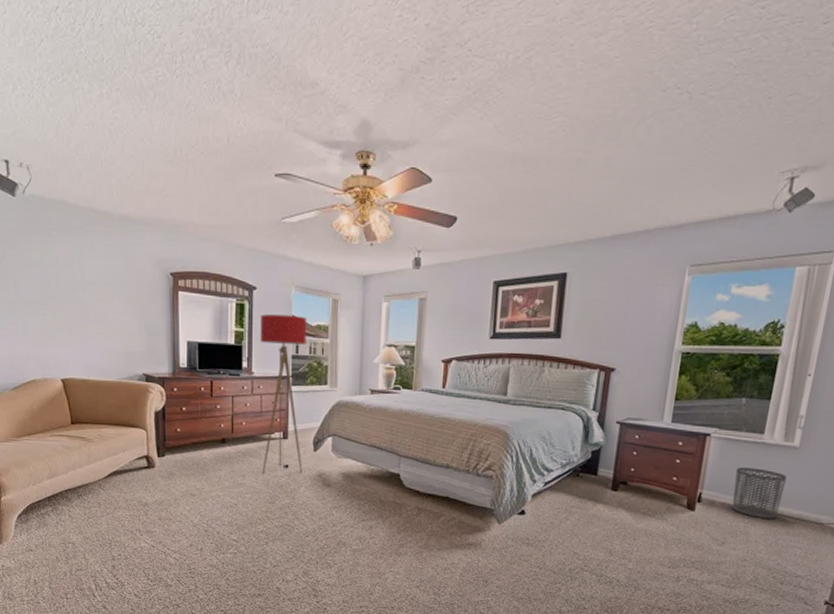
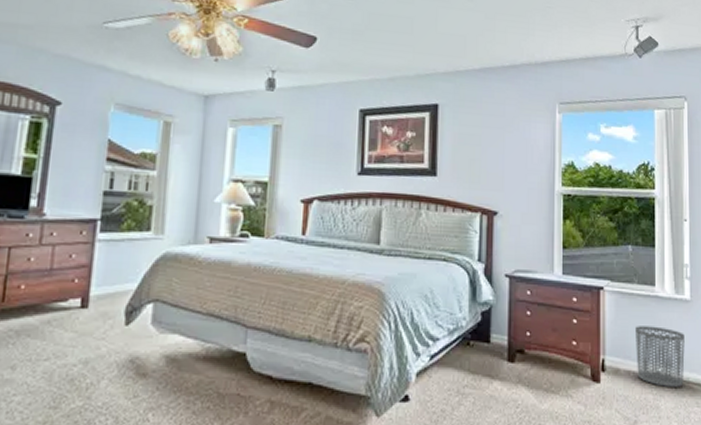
floor lamp: present [260,314,307,474] -> none [43,136,128,363]

